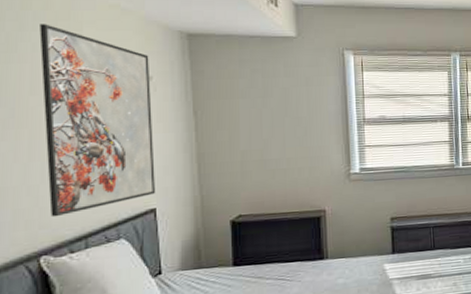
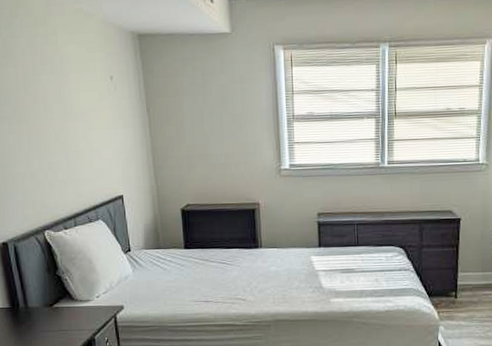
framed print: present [39,24,156,218] -> none [26,30,122,199]

